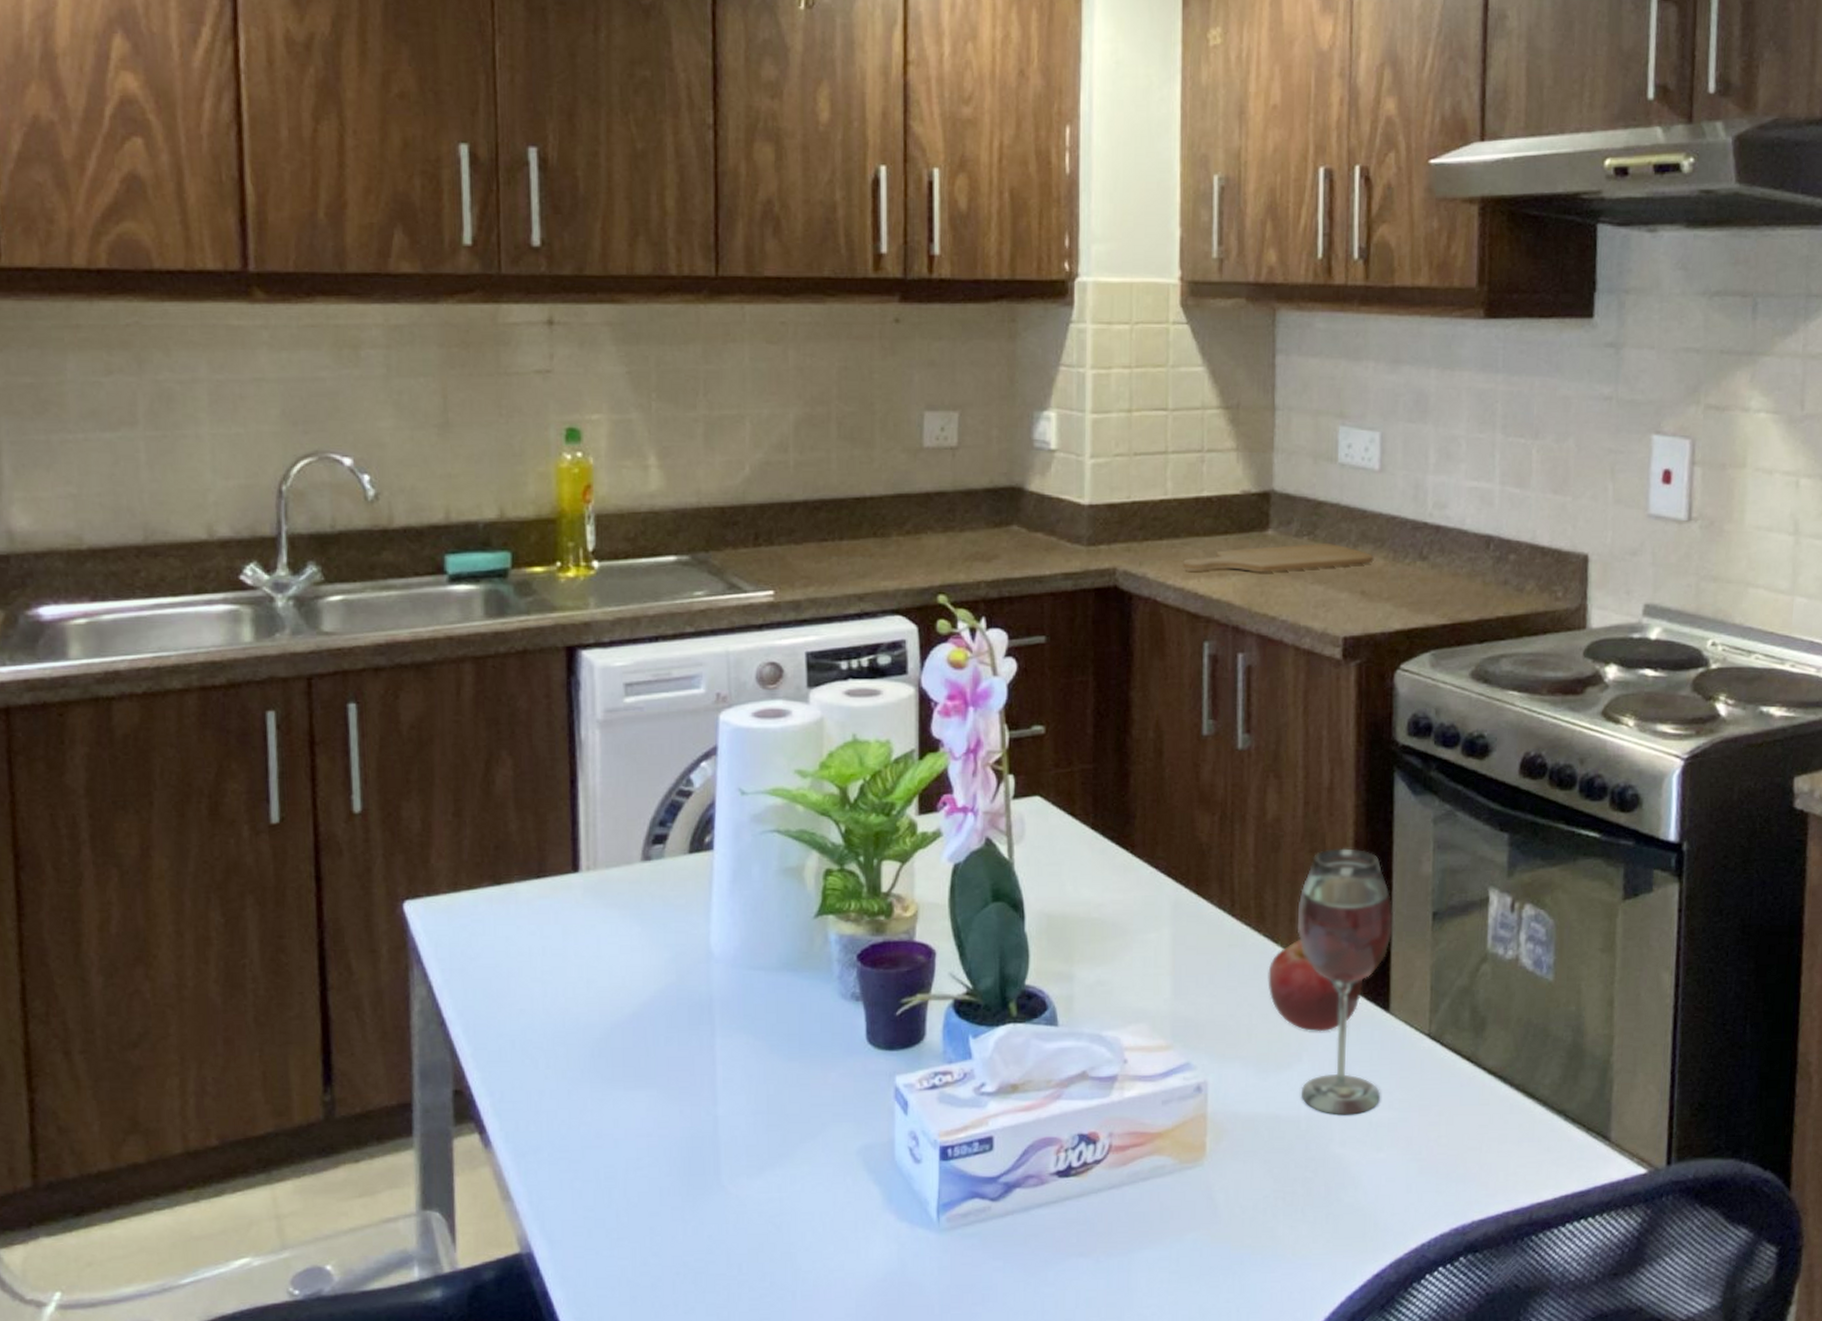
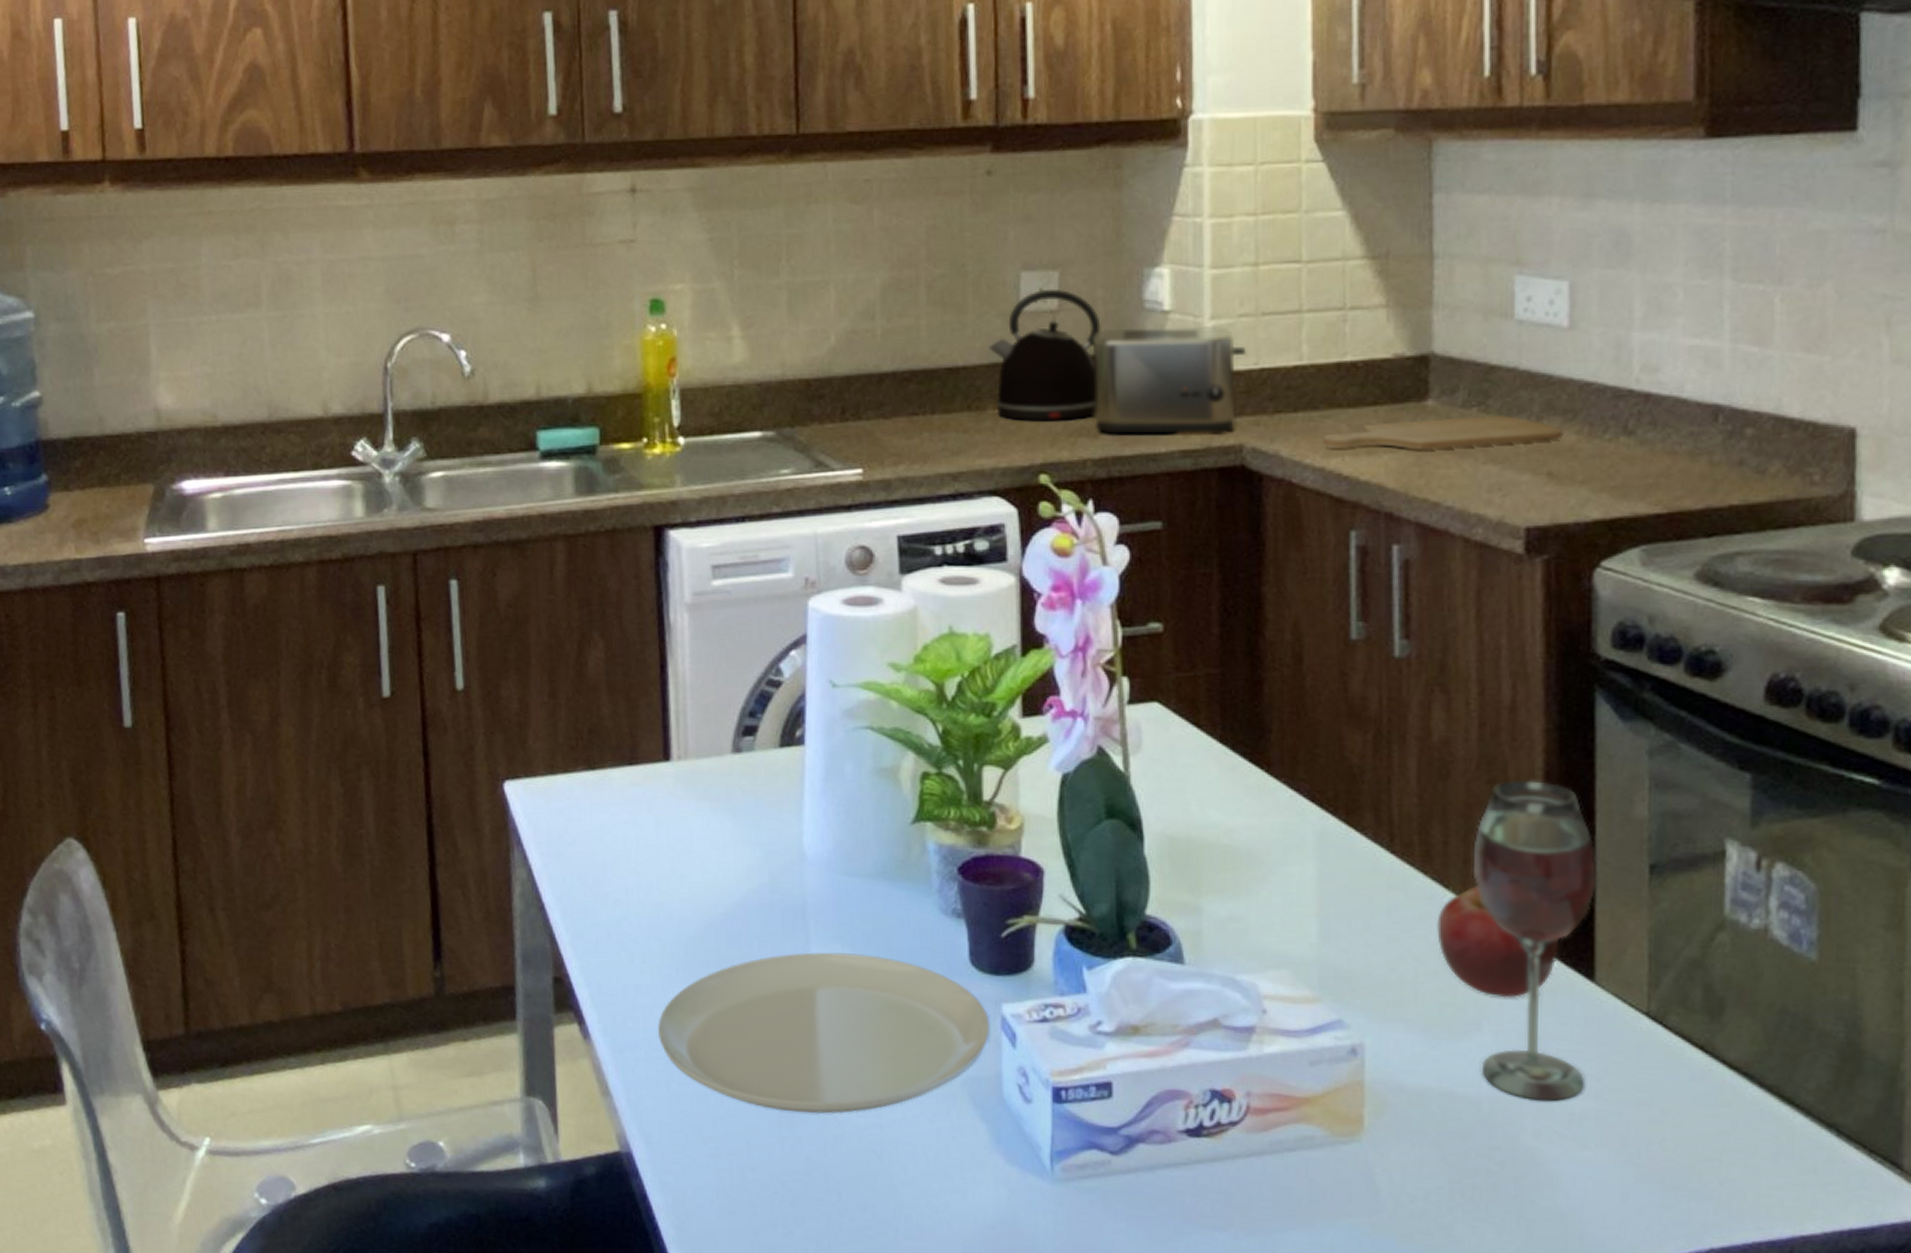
plate: none [562,1042,885,1195] -> present [658,952,991,1114]
kettle: none [894,429,995,547] -> present [988,290,1101,422]
toaster: none [987,464,1121,559] -> present [1093,327,1247,434]

